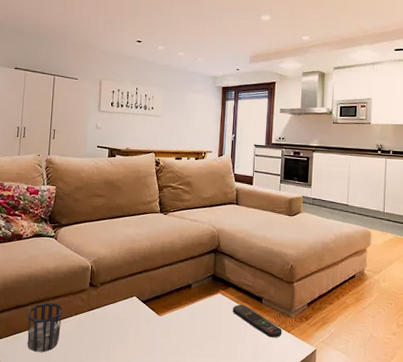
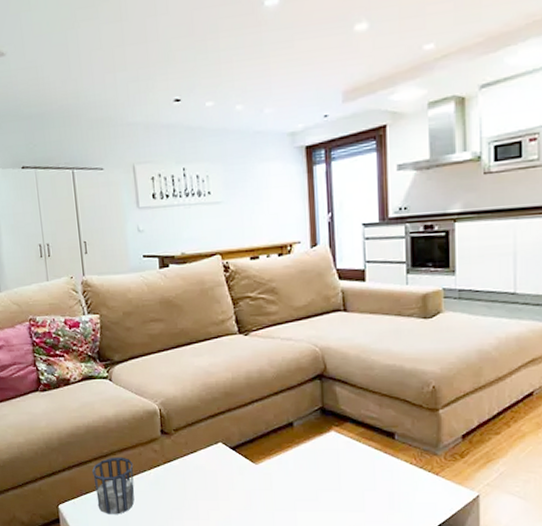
remote control: present [233,304,282,338] -> none [354,443,427,483]

